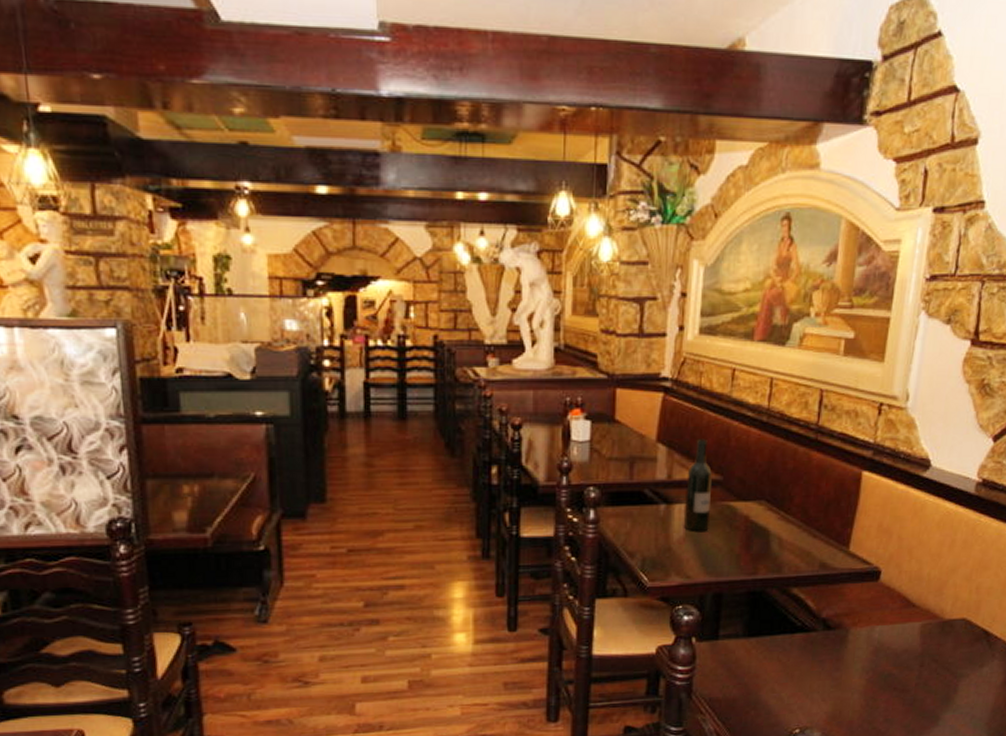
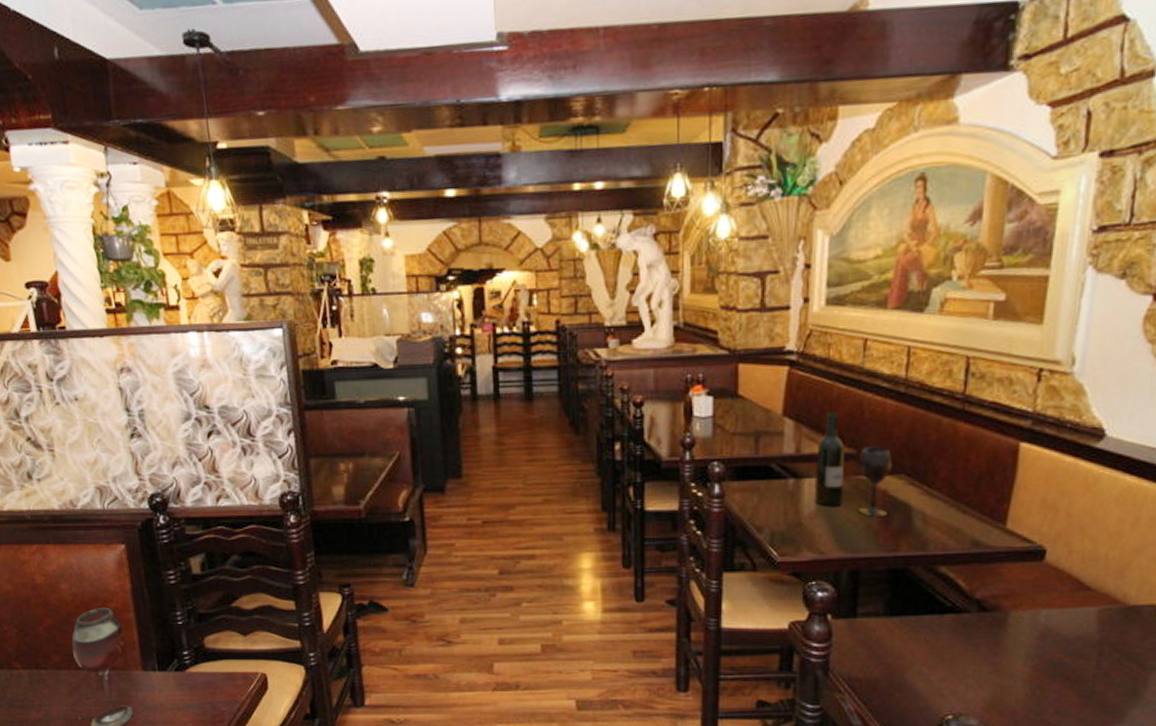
wine glass: none [723,472,754,541] -> present [858,445,893,517]

